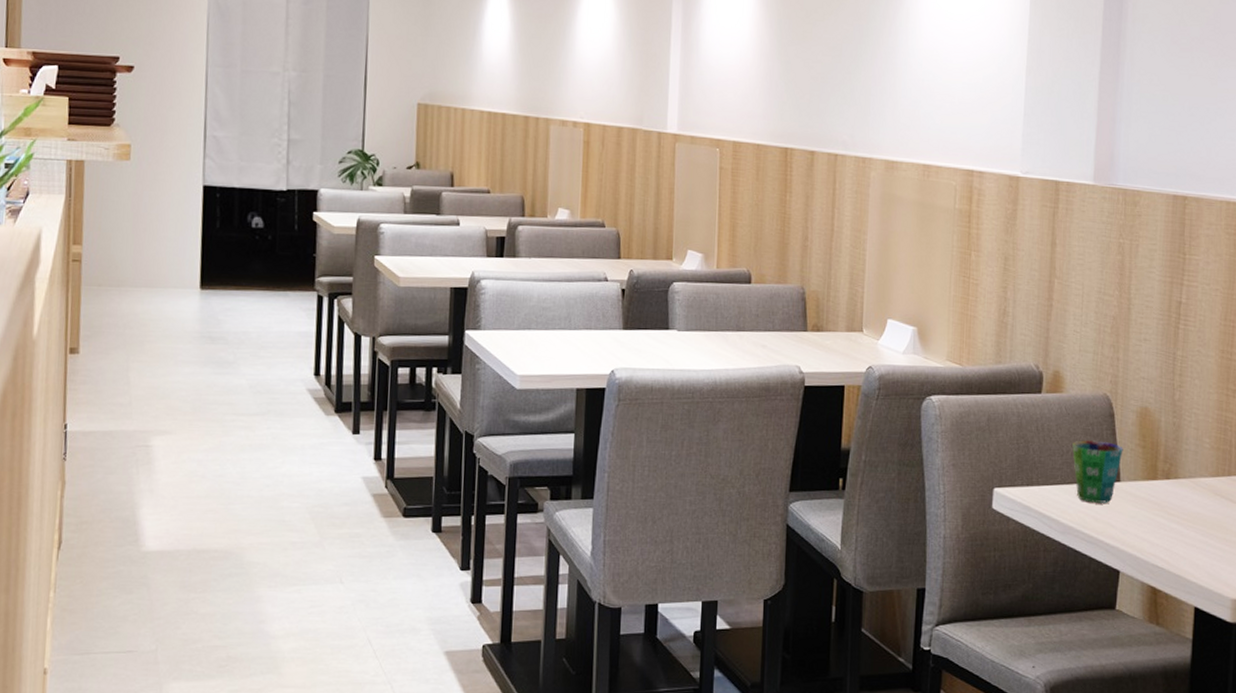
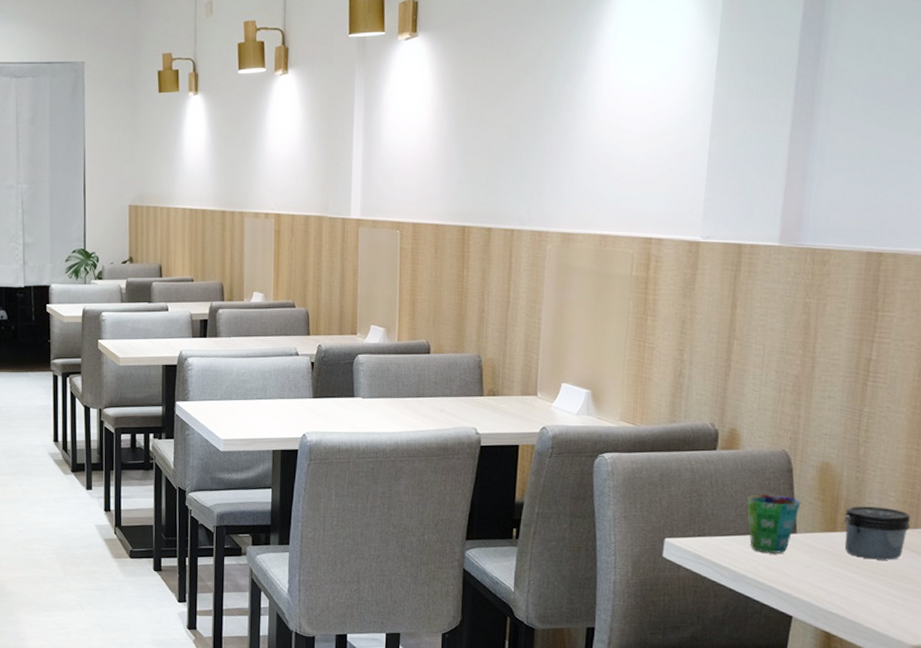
jar: none [1164,453,1225,509] -> present [844,506,911,560]

